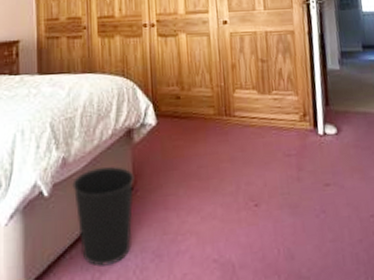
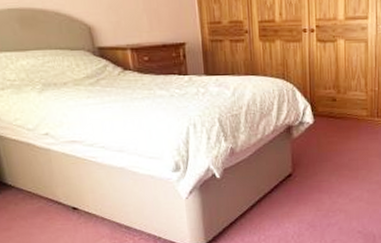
wastebasket: present [72,167,134,267] -> none [240,157,293,232]

